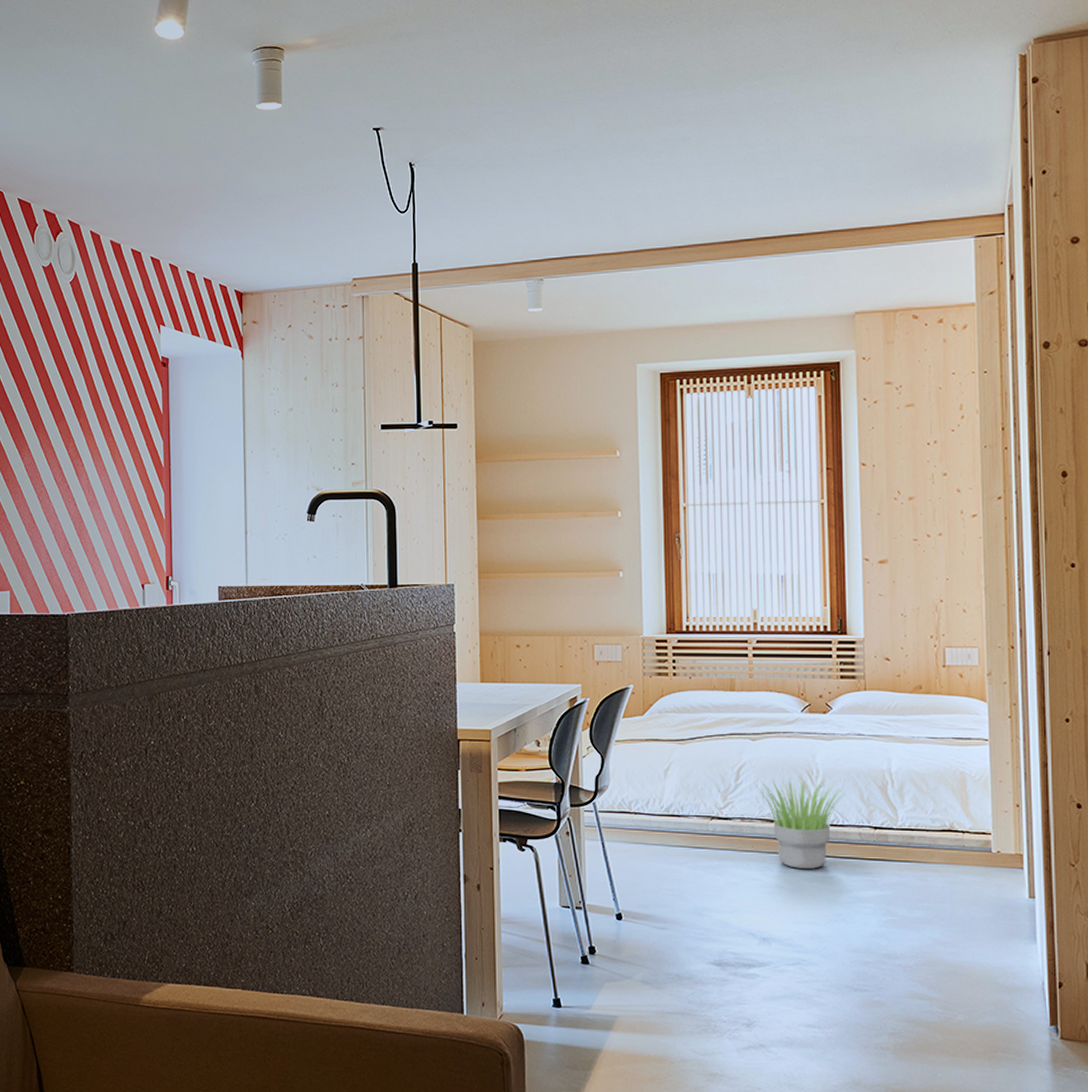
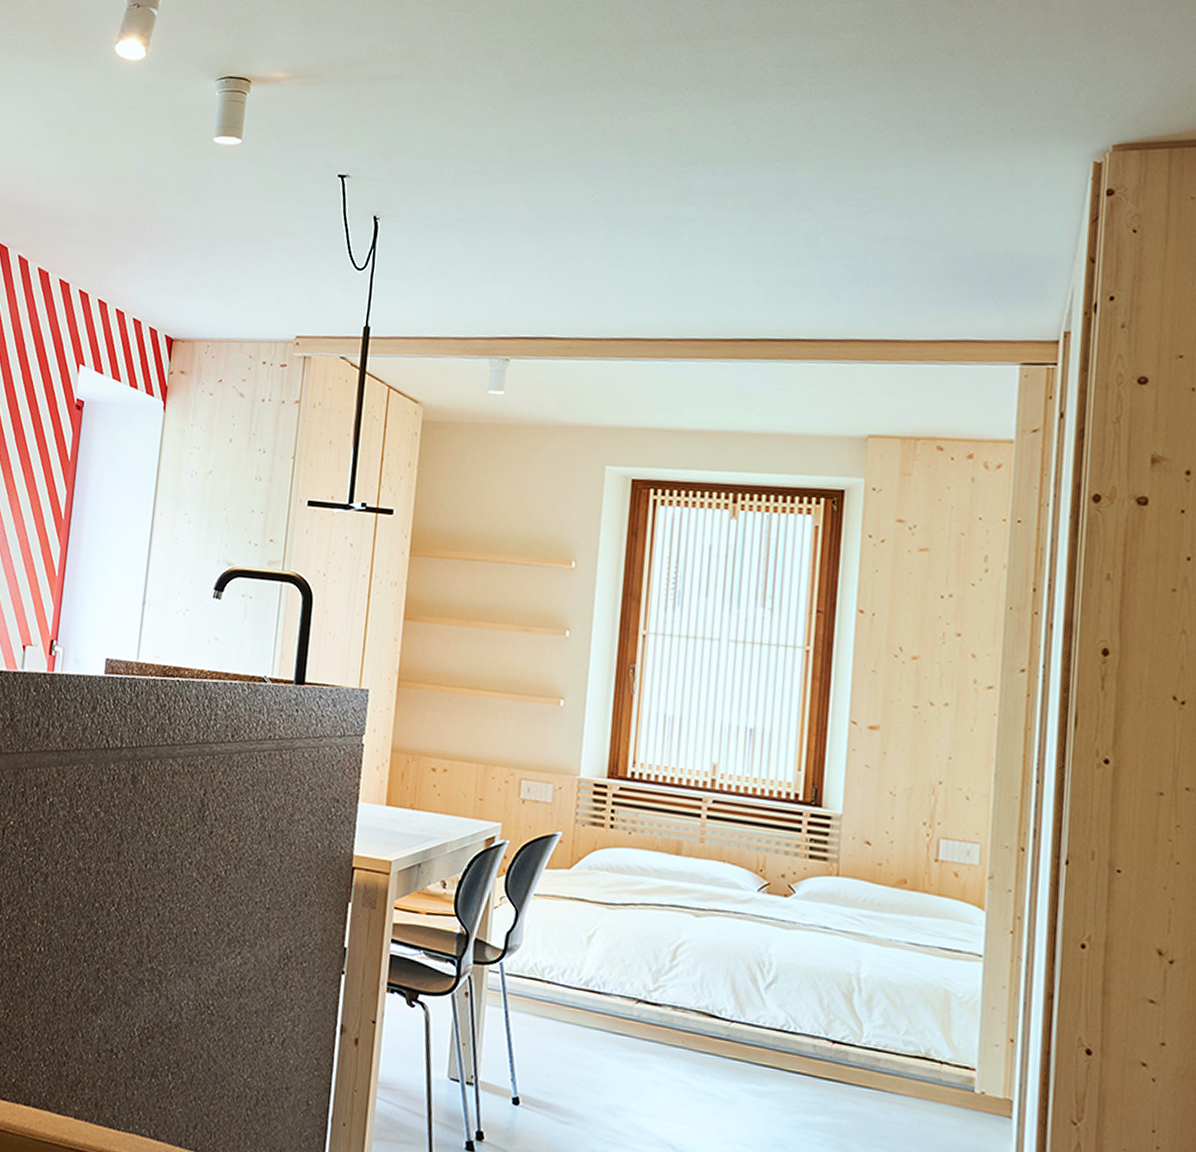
potted plant: present [755,780,846,869] -> none [694,966,802,1080]

